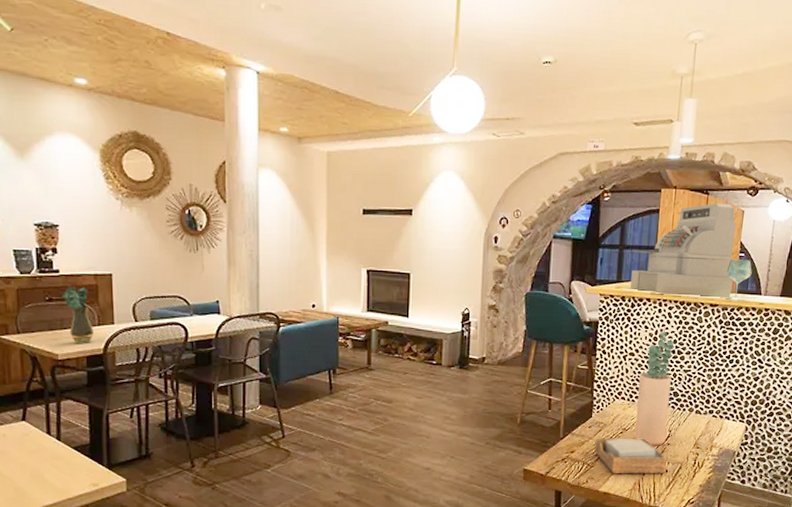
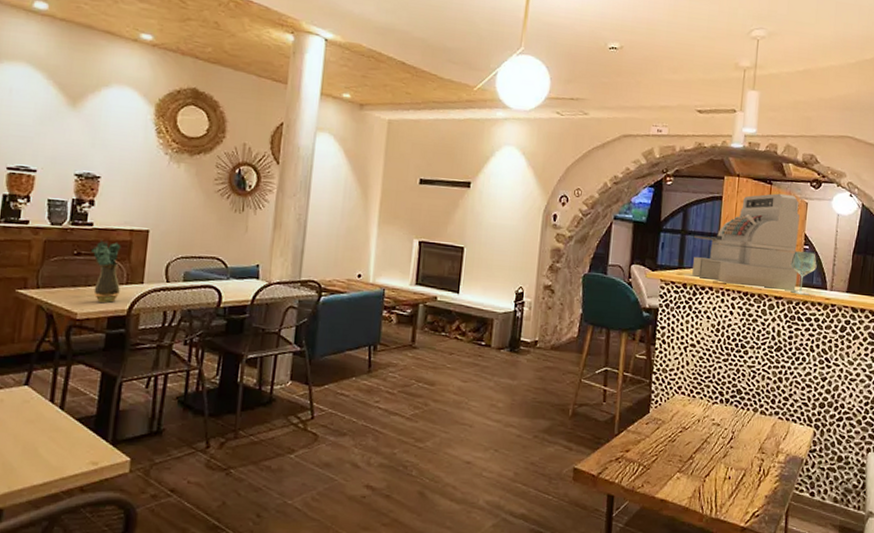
napkin holder: present [594,437,667,474] -> none [651,436,730,480]
vase: present [635,326,675,446] -> none [695,317,738,449]

